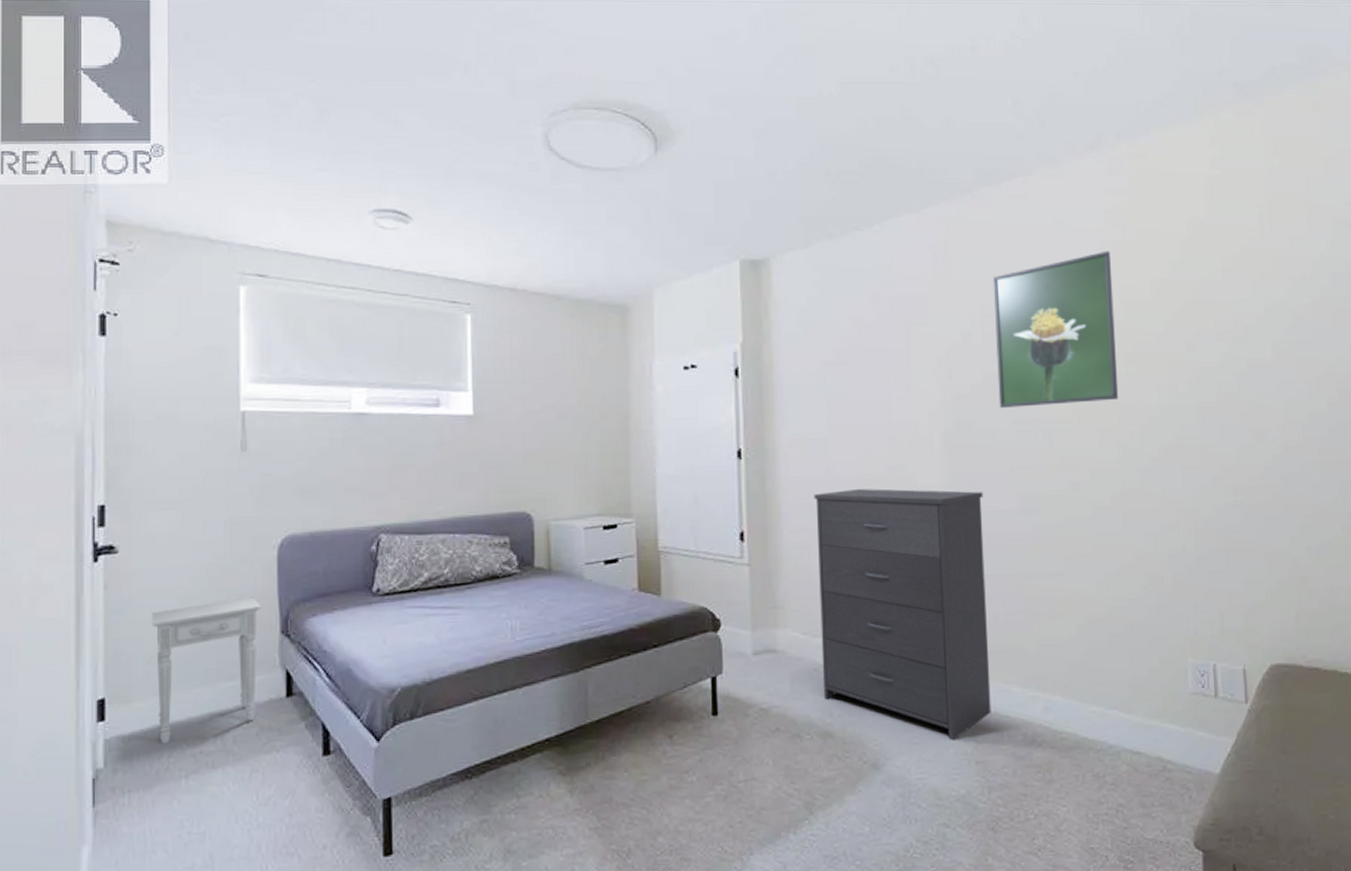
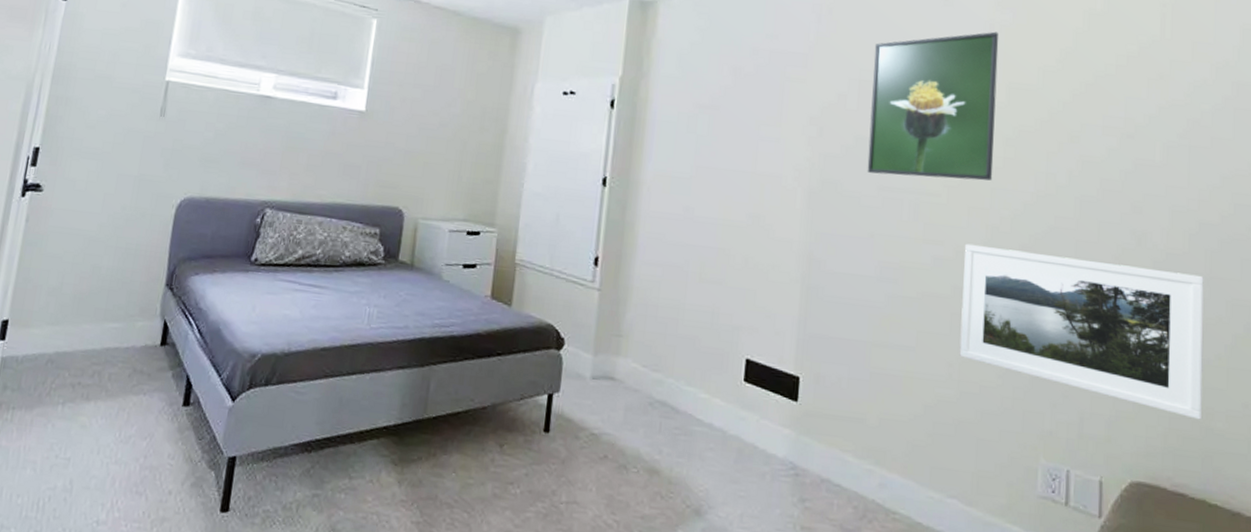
nightstand: present [151,597,262,744] -> none [47,248,154,370]
dresser: present [814,489,991,740] -> none [655,230,840,500]
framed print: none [1099,463,1327,598] -> present [959,243,1204,420]

